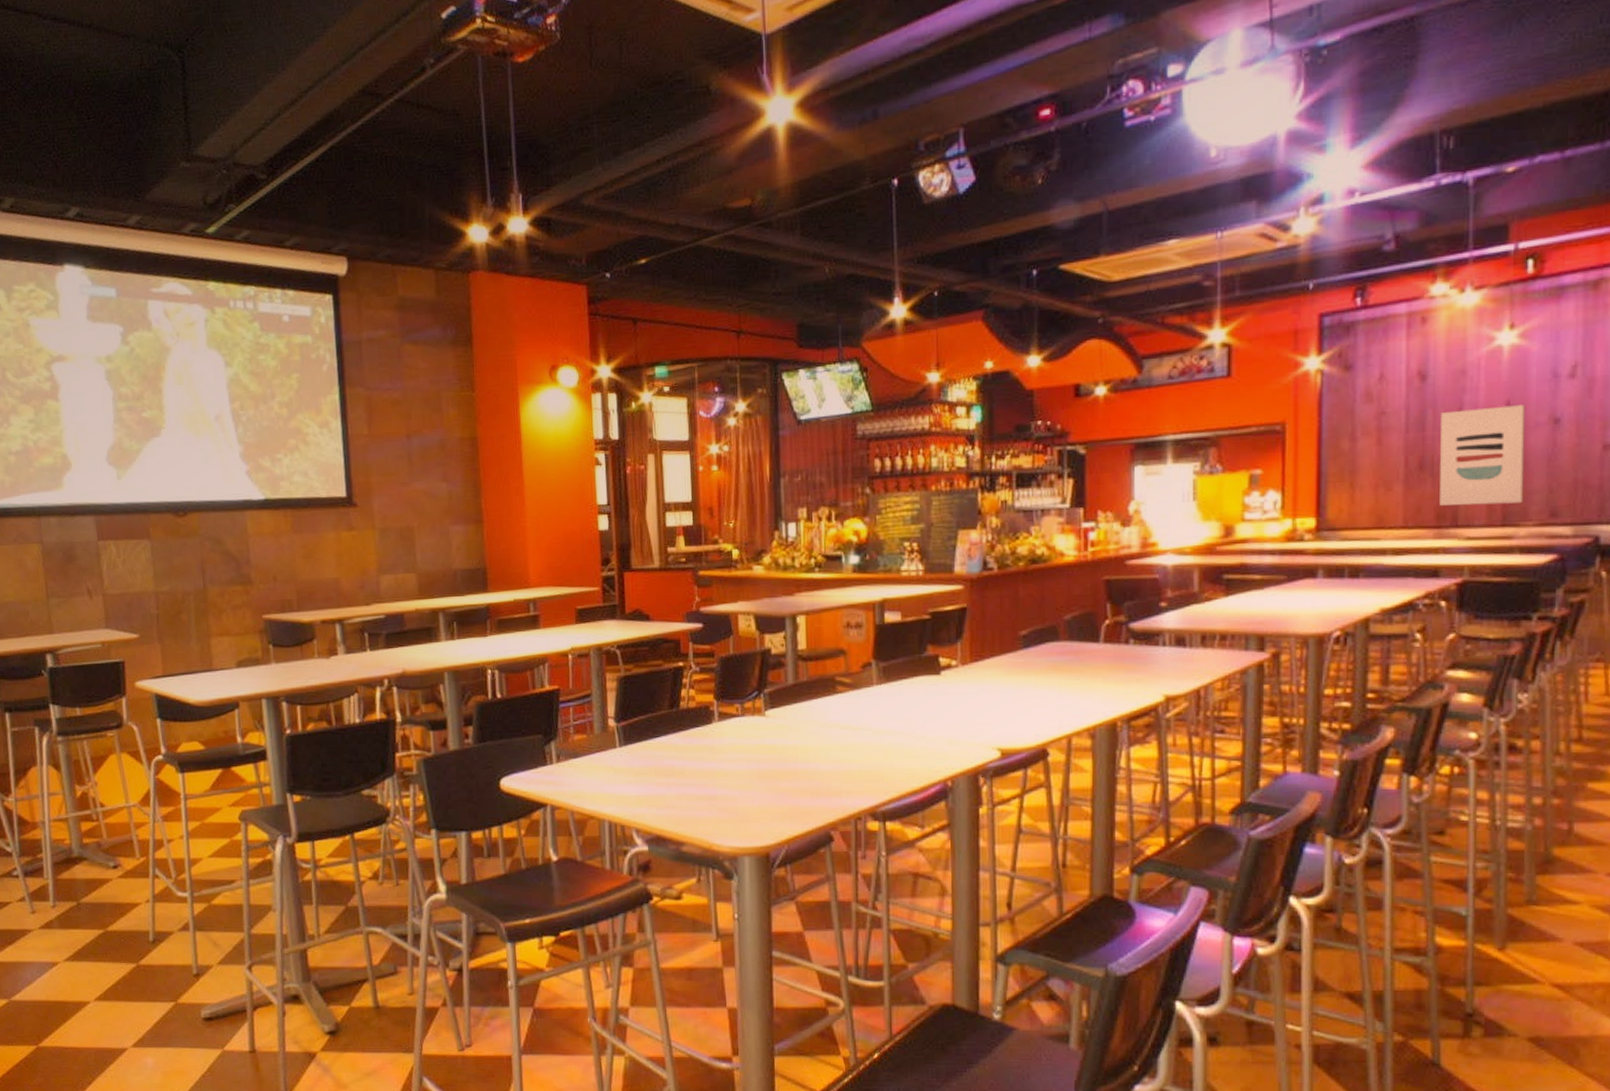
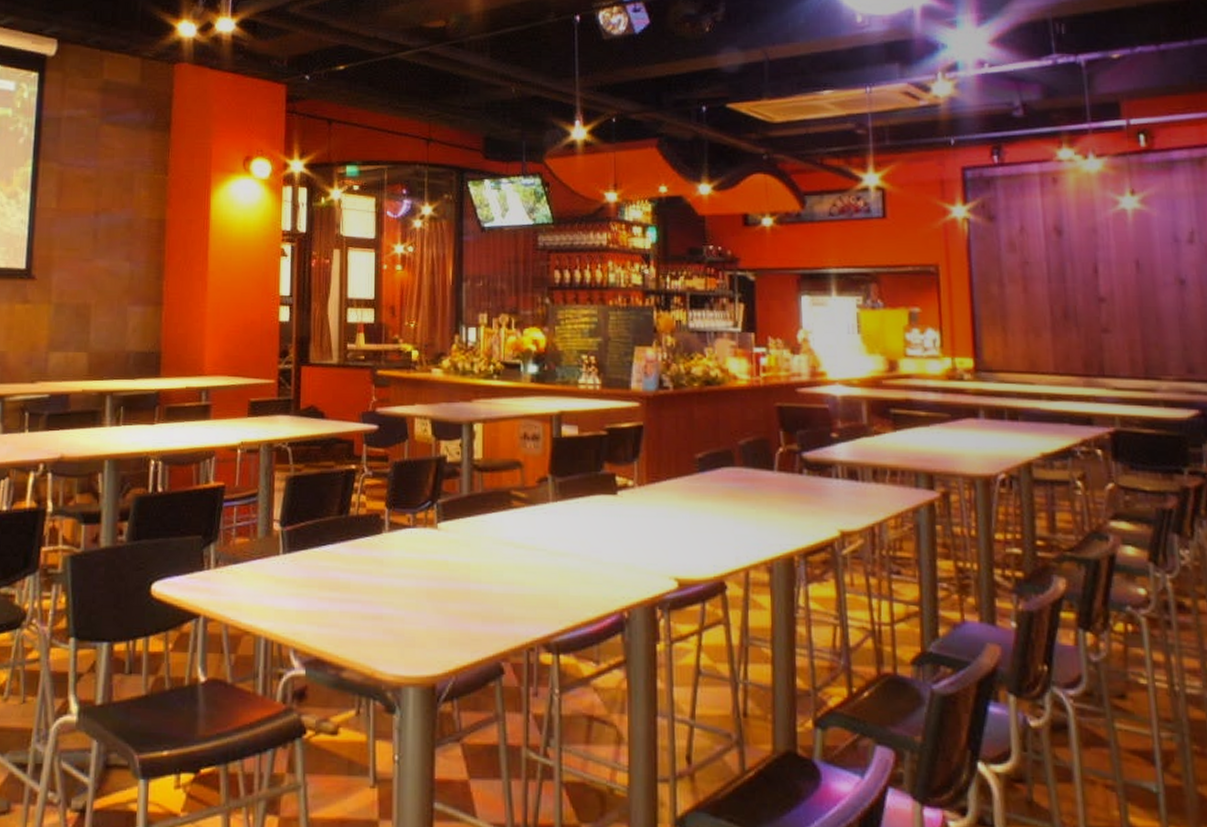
wall art: present [1440,404,1526,506] -> none [1078,264,1162,357]

